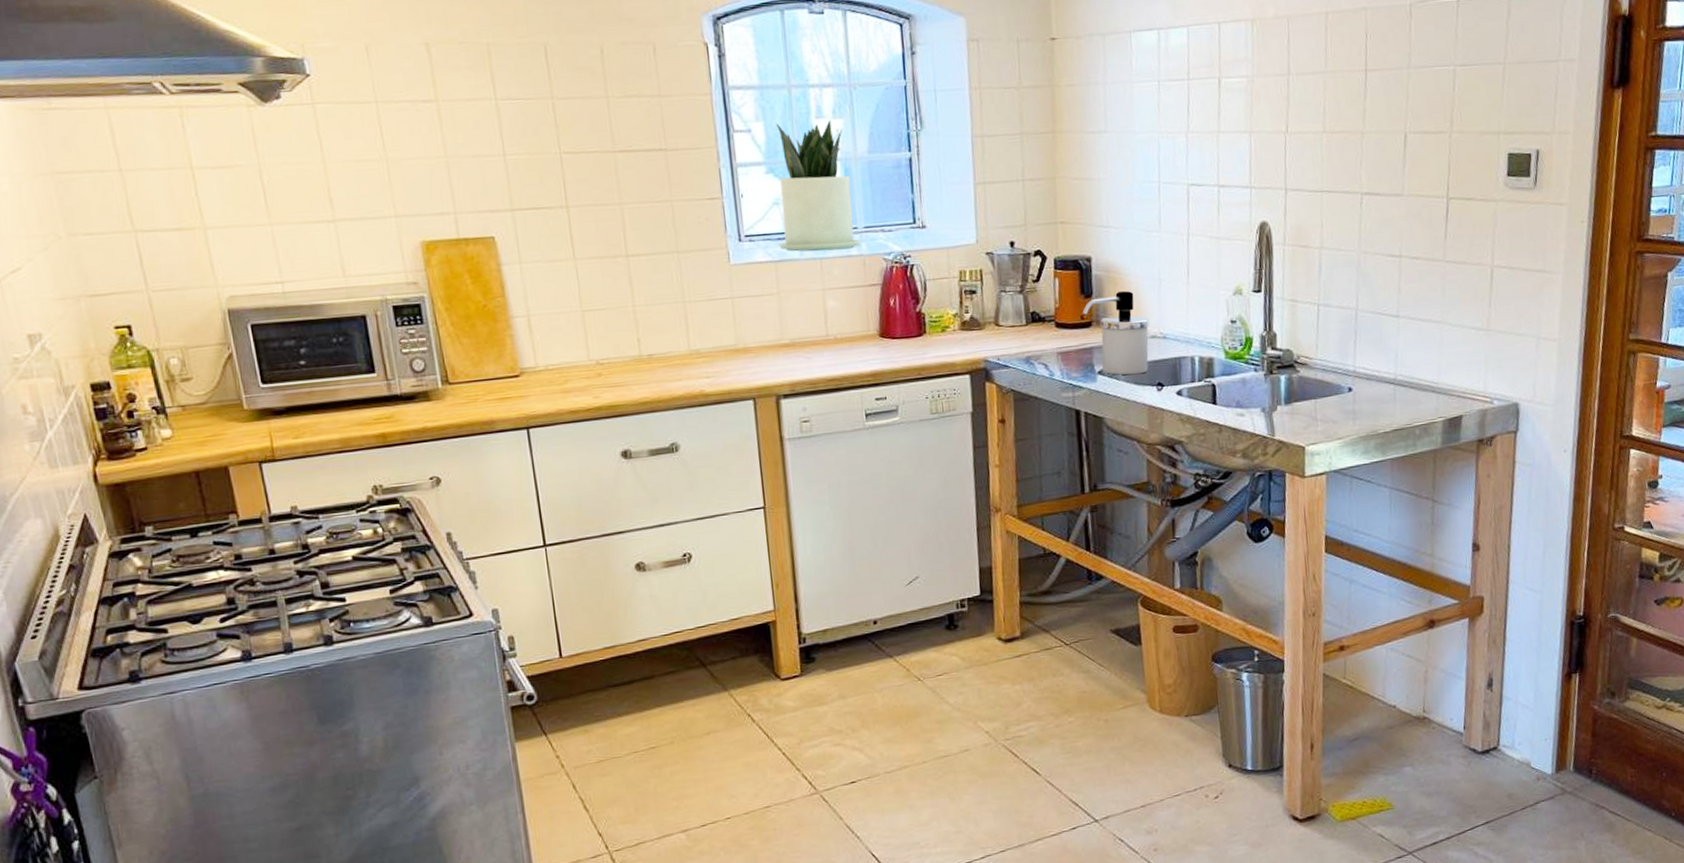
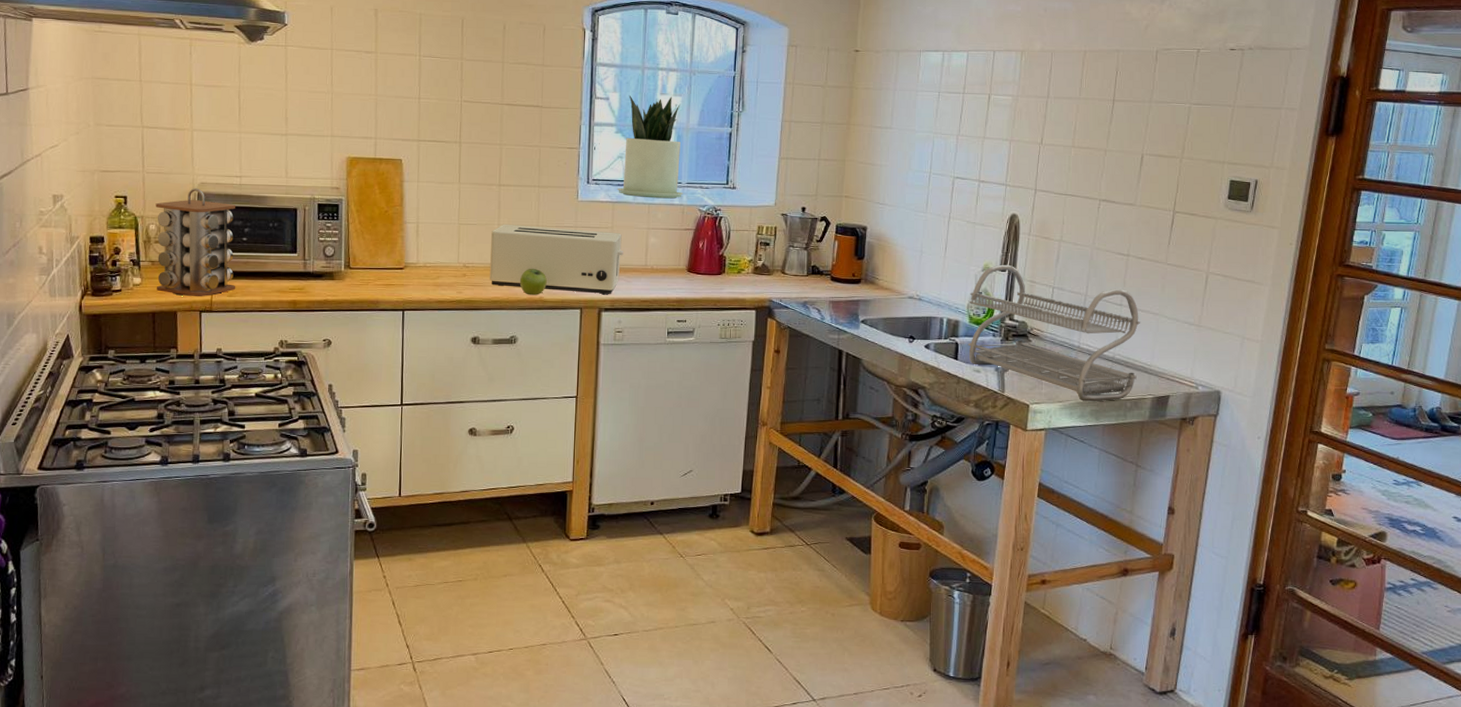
spice rack: none [172,304,303,446] -> present [155,188,236,297]
toaster: none [626,299,797,384] -> present [490,224,624,295]
fruit: none [671,355,707,390] -> present [519,268,547,295]
soap dispenser: present [1082,290,1150,376] -> none [854,257,909,327]
dish rack: none [1222,283,1424,435] -> present [967,264,1140,402]

